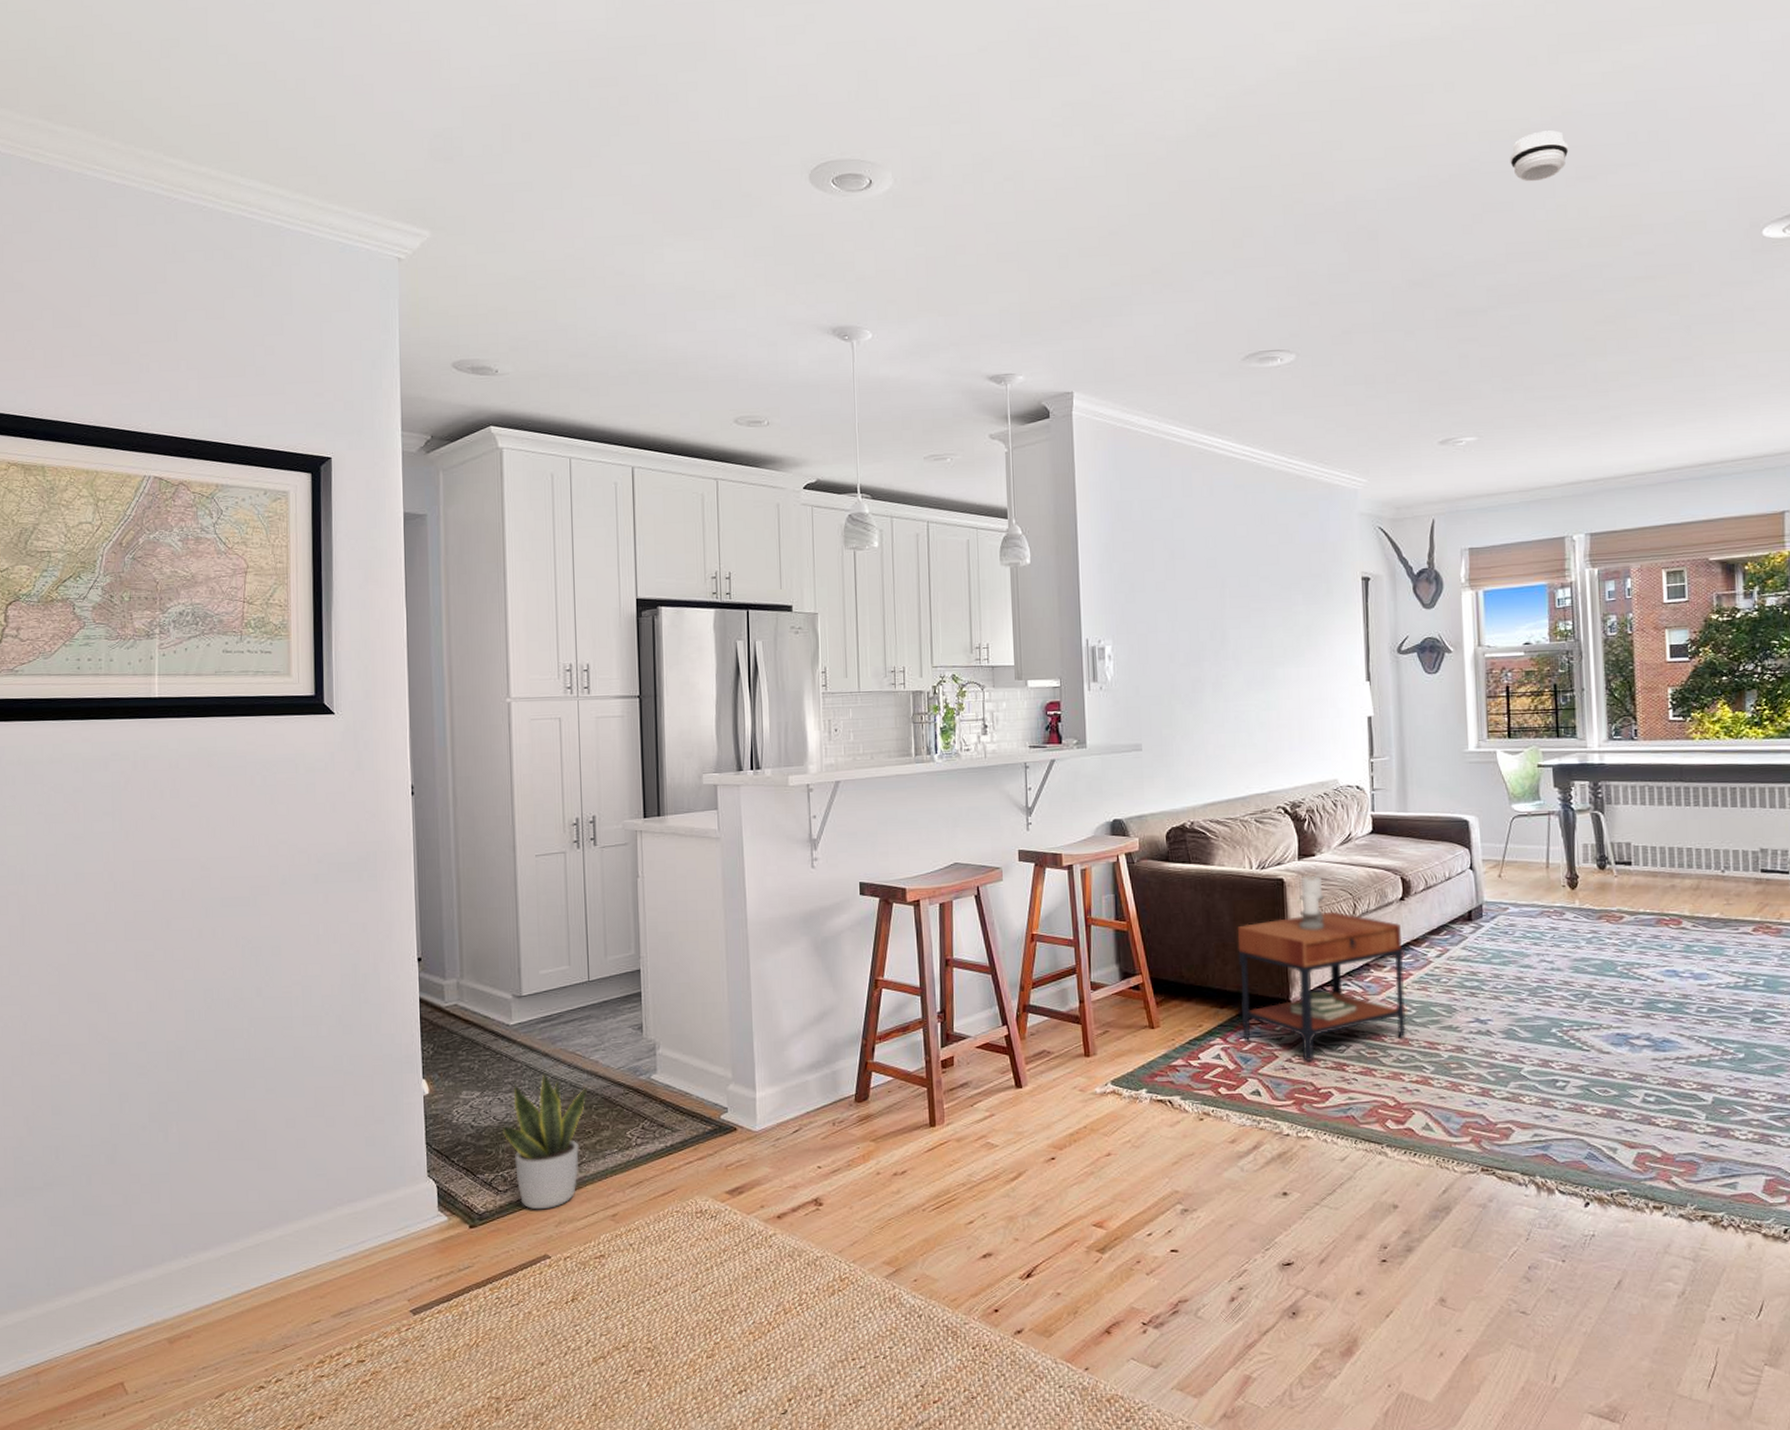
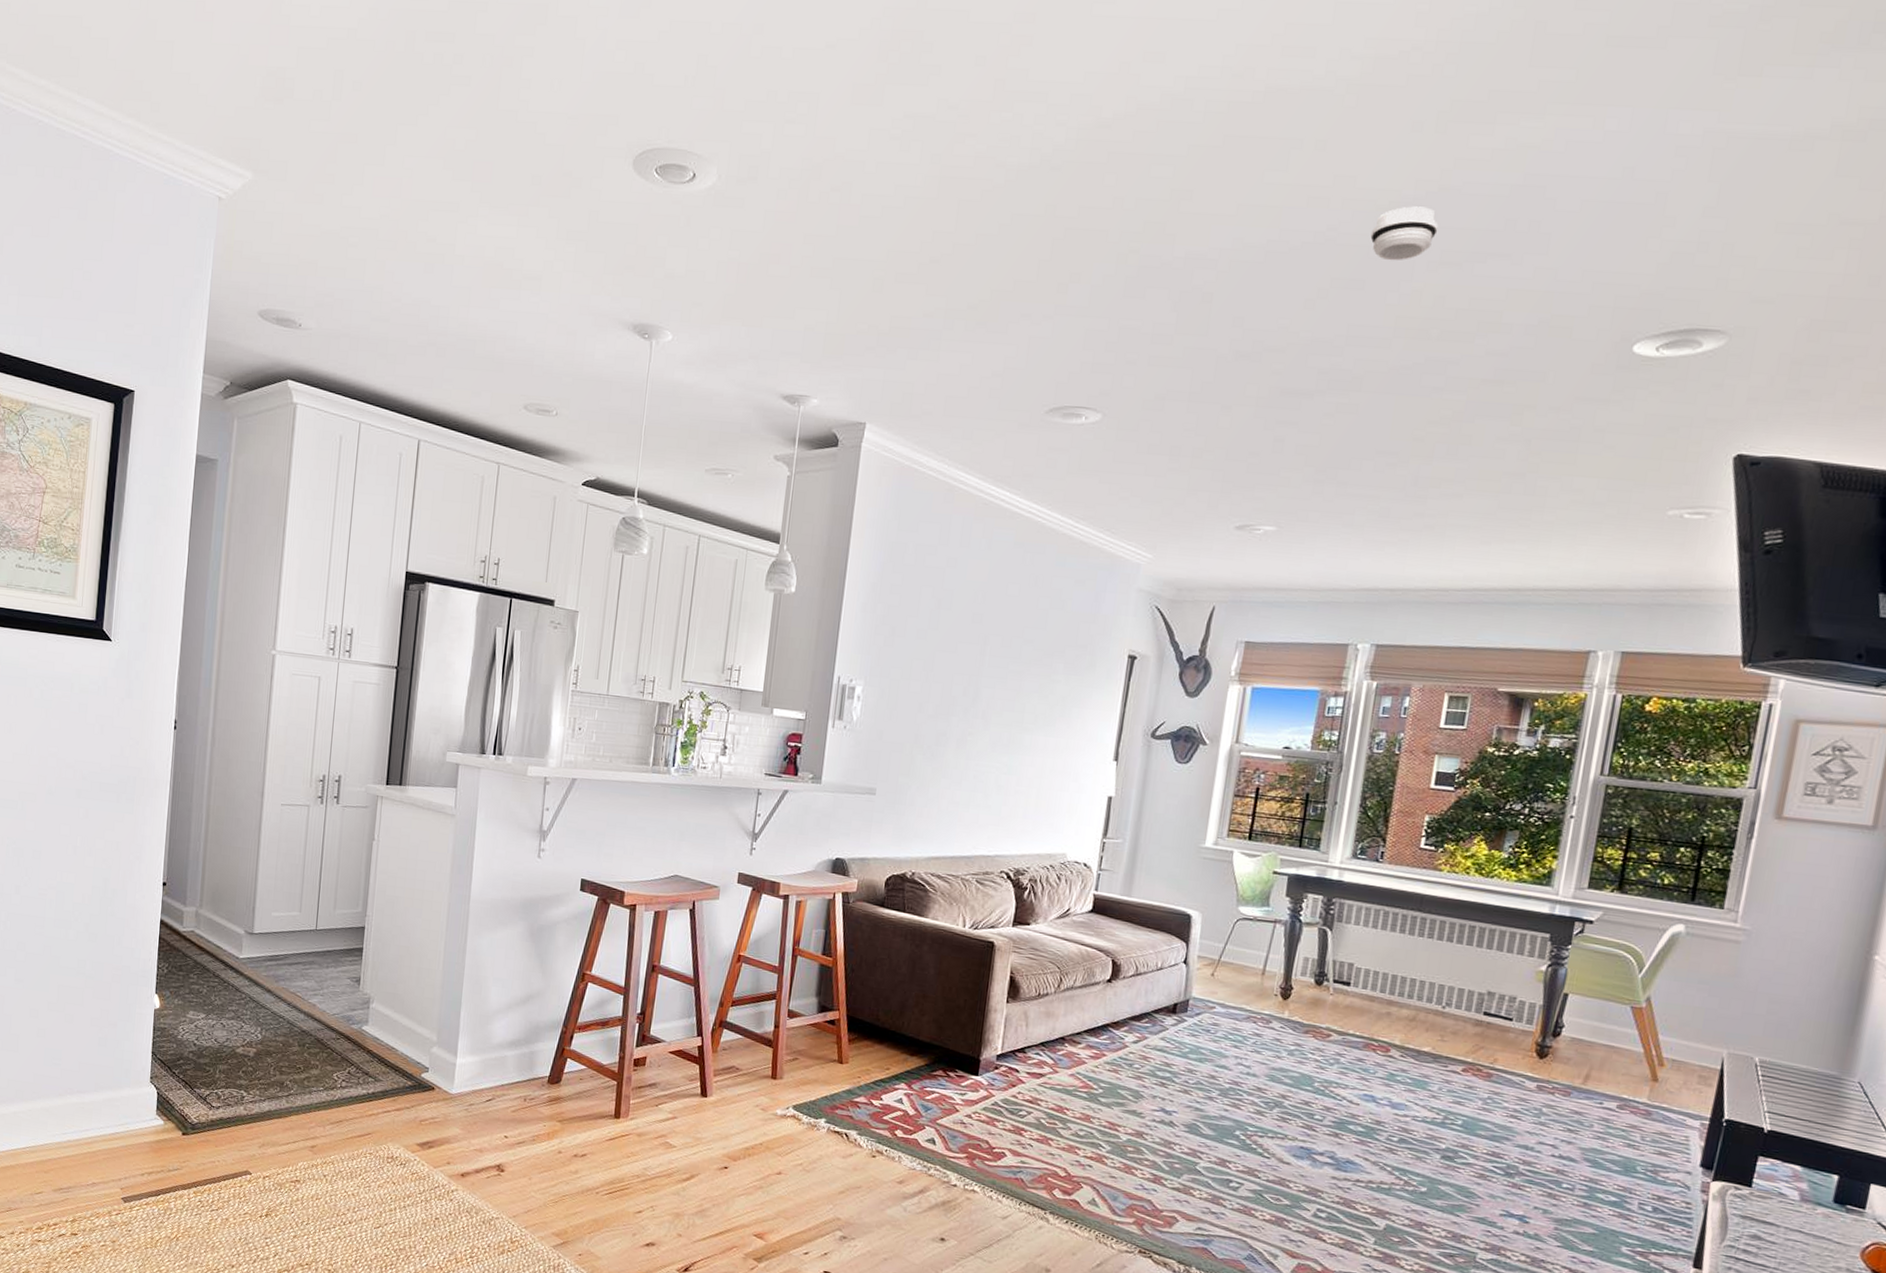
potted plant: present [502,1068,589,1210] -> none [221,1003,305,1131]
side table: present [1237,875,1406,1061] -> none [928,943,1103,1121]

